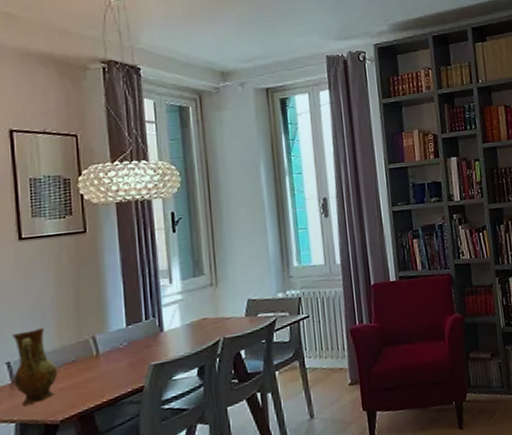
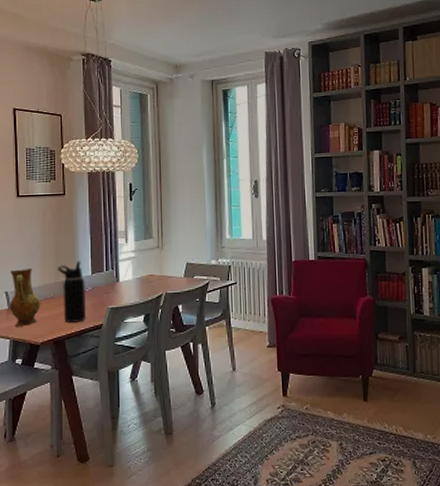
water bottle: none [78,311,121,390] -> present [57,261,86,323]

